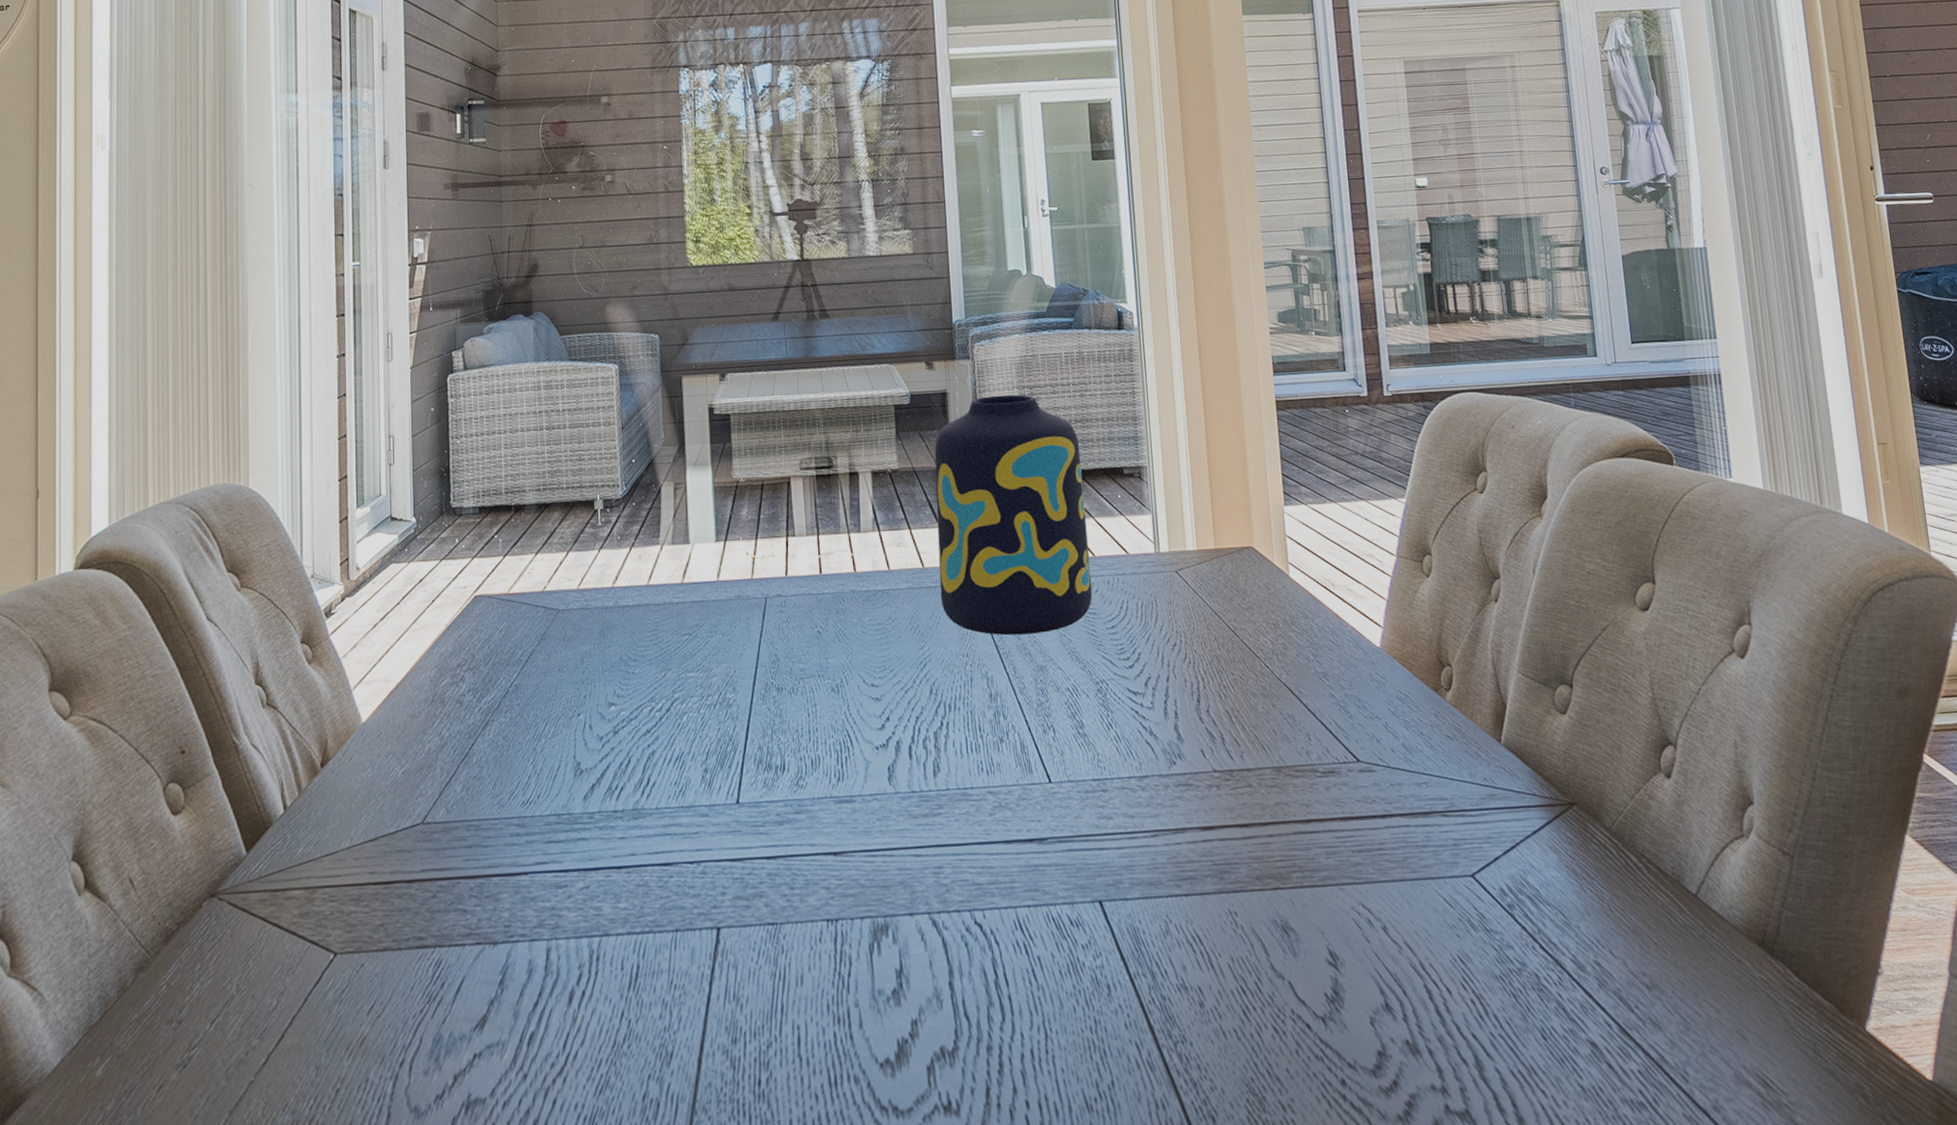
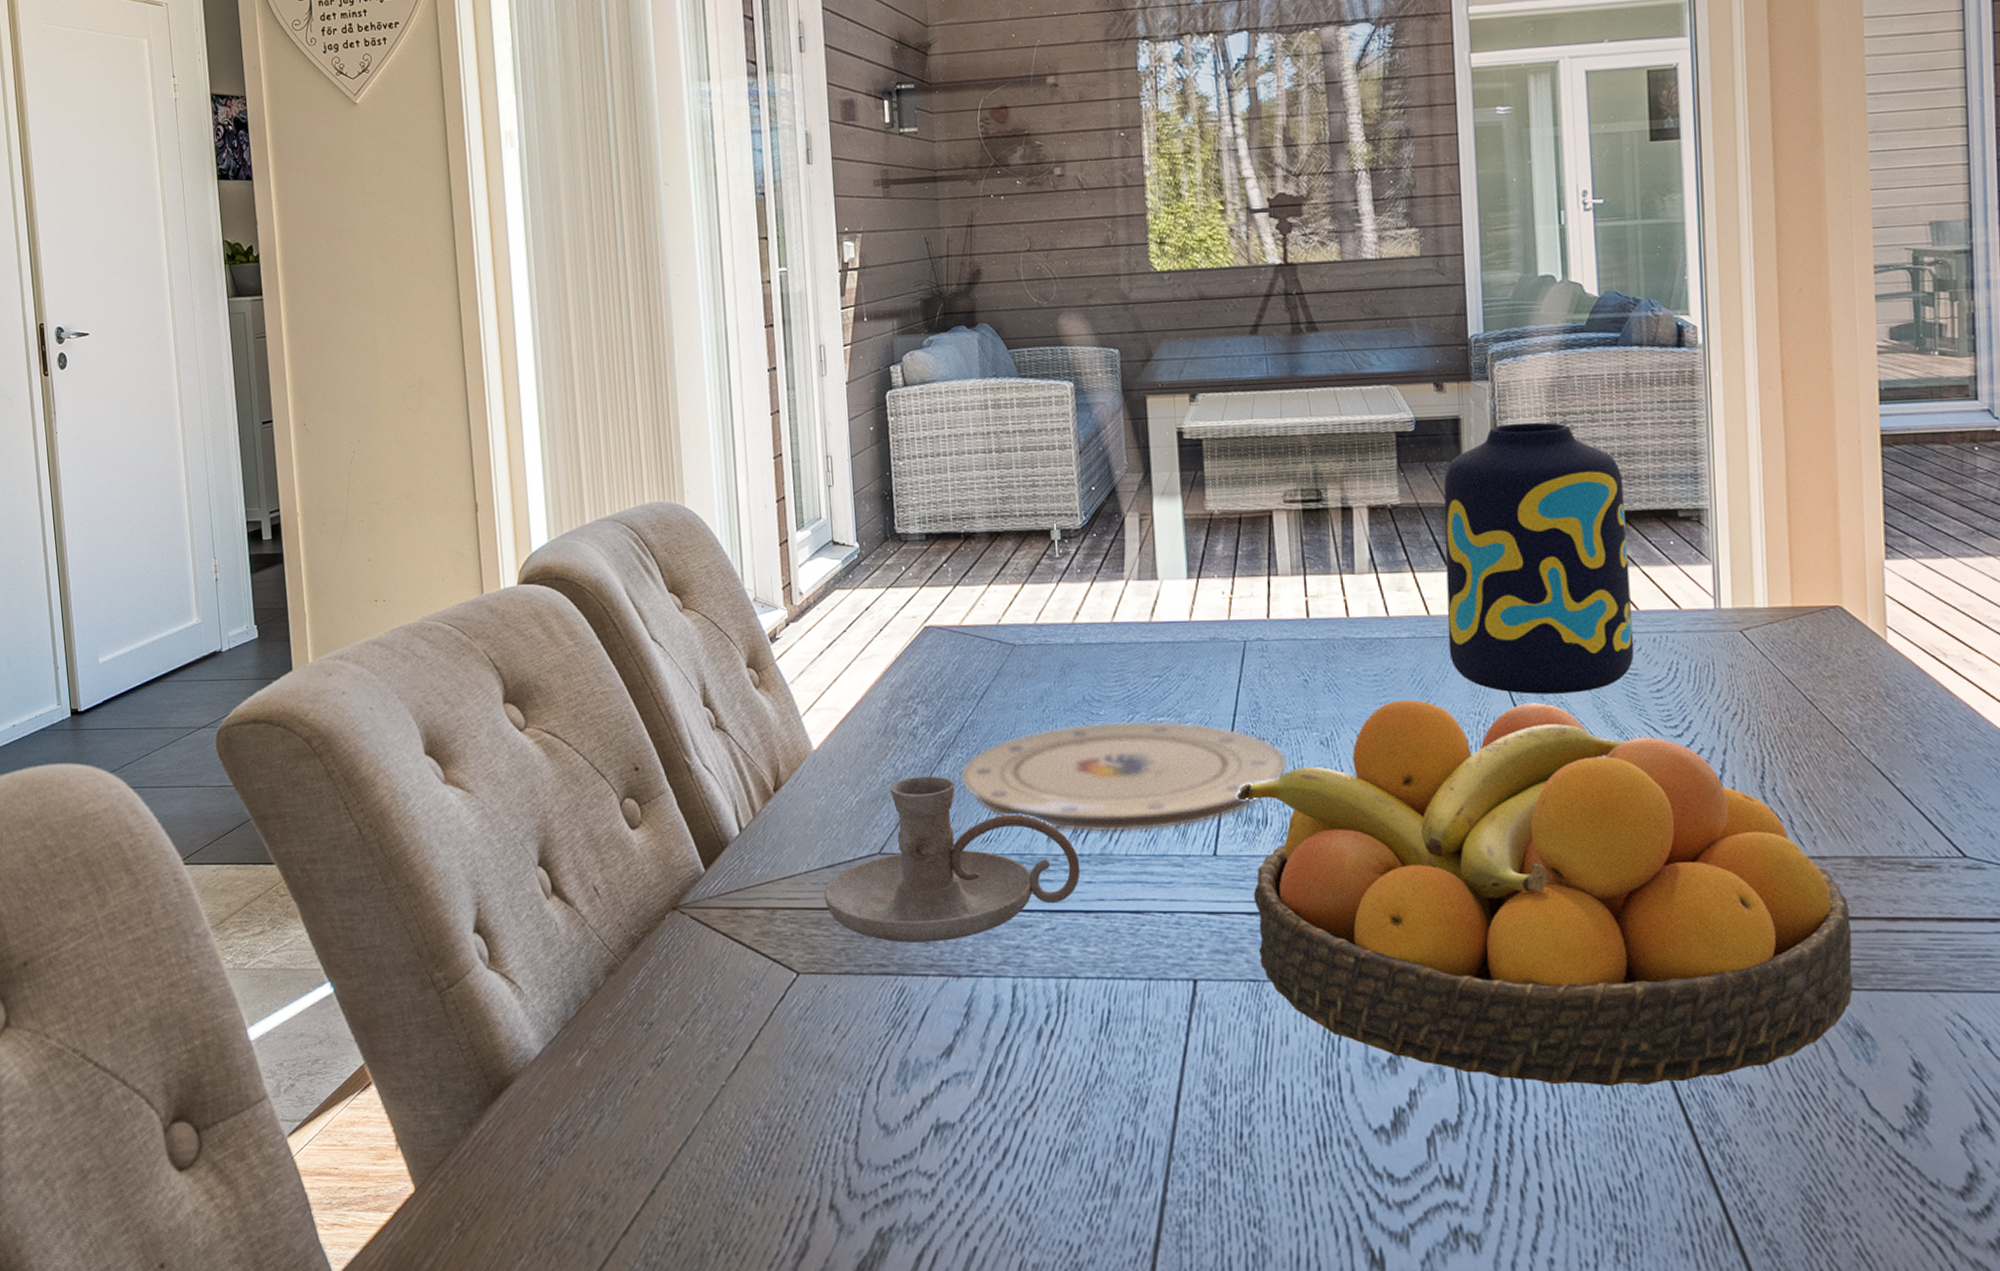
candle holder: none [365,741,614,913] -> present [823,776,1081,942]
plate: none [503,677,803,788] -> present [959,721,1287,832]
fruit bowl: none [757,643,1278,1003] -> present [1236,700,1853,1087]

